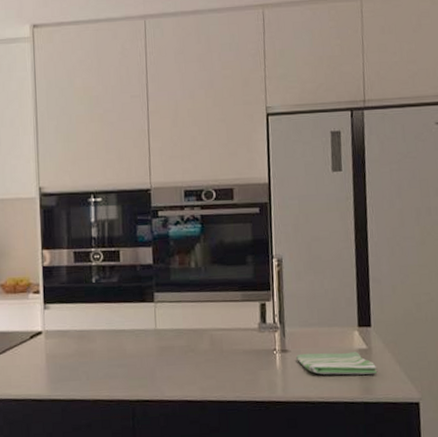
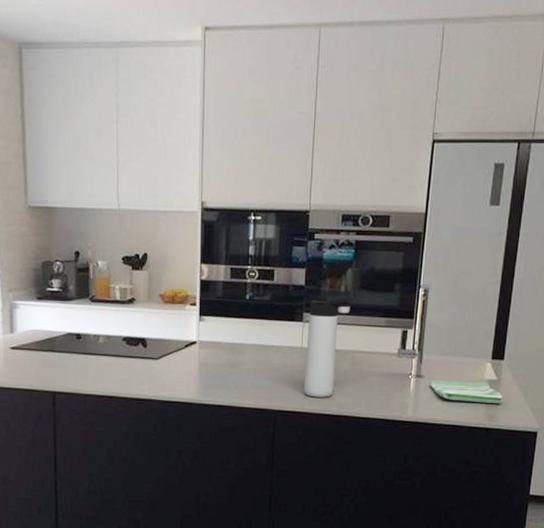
thermos bottle: none [160,273,207,383] -> present [304,296,355,398]

